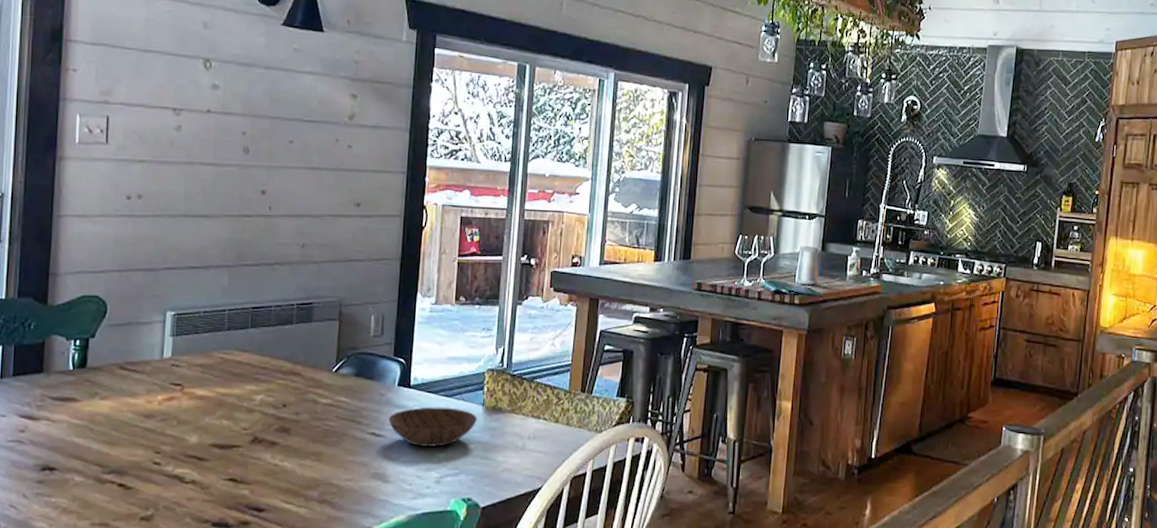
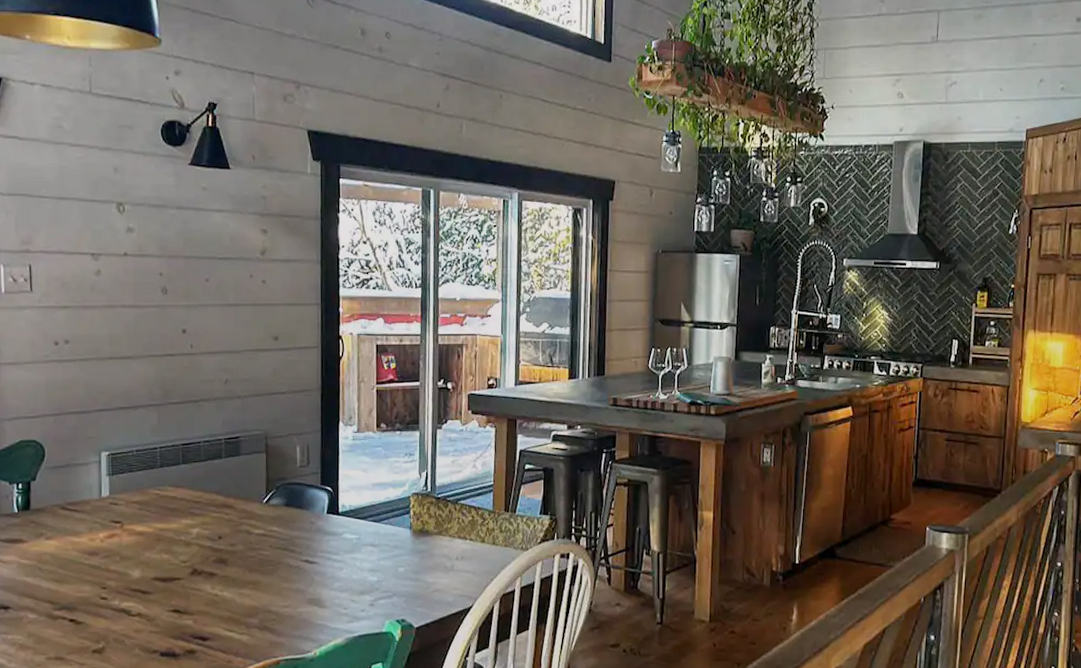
bowl: present [388,407,478,447] -> none [320,532,406,571]

